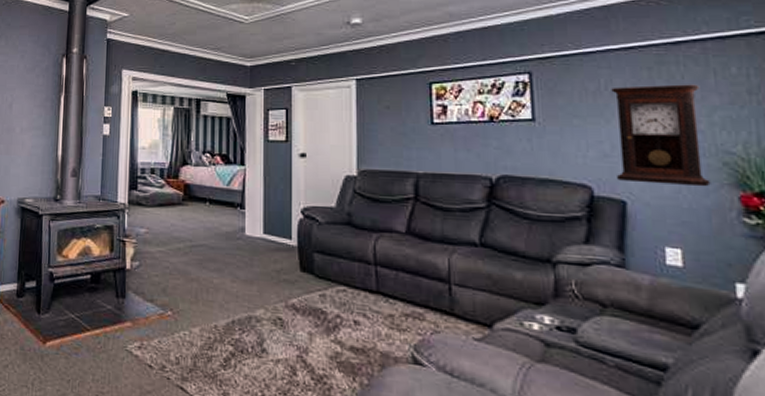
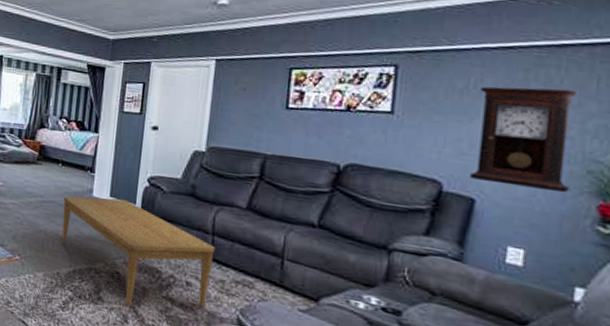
coffee table: none [214,235,379,357] -> present [61,196,215,308]

